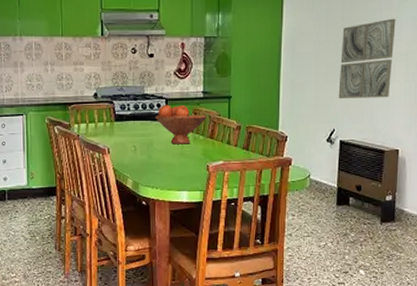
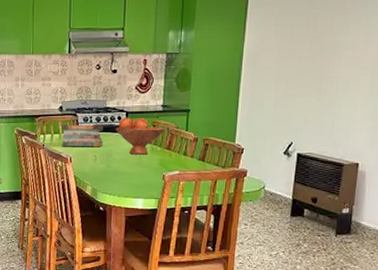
book stack: none [97,112,143,137] -> present [61,124,104,147]
wall art: present [338,18,396,99] -> none [298,32,363,113]

